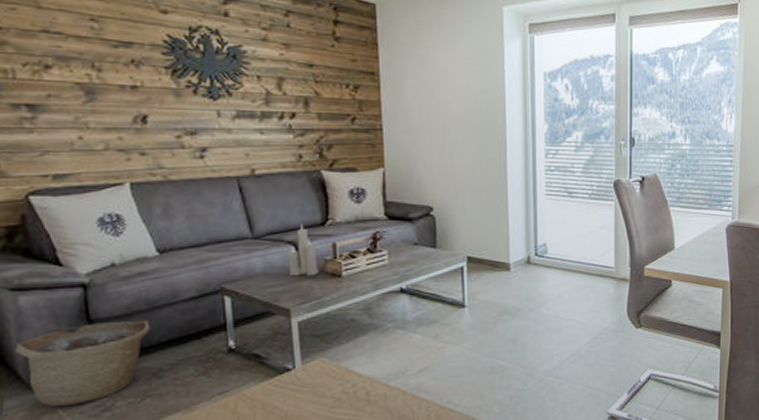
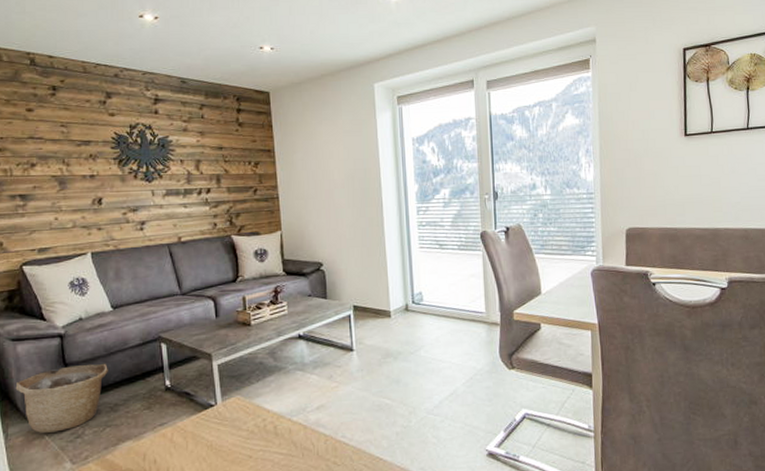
candle: present [288,225,319,276] -> none [209,282,232,326]

